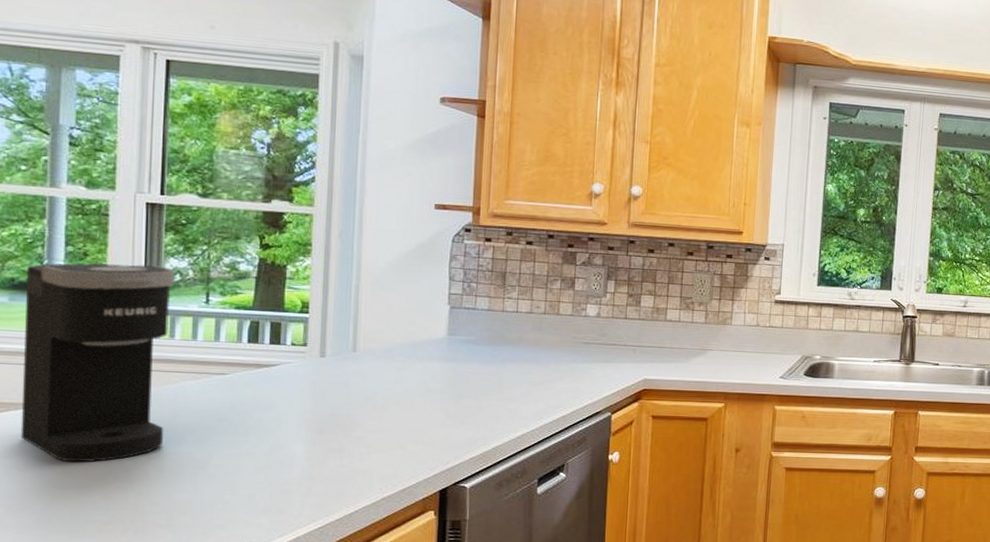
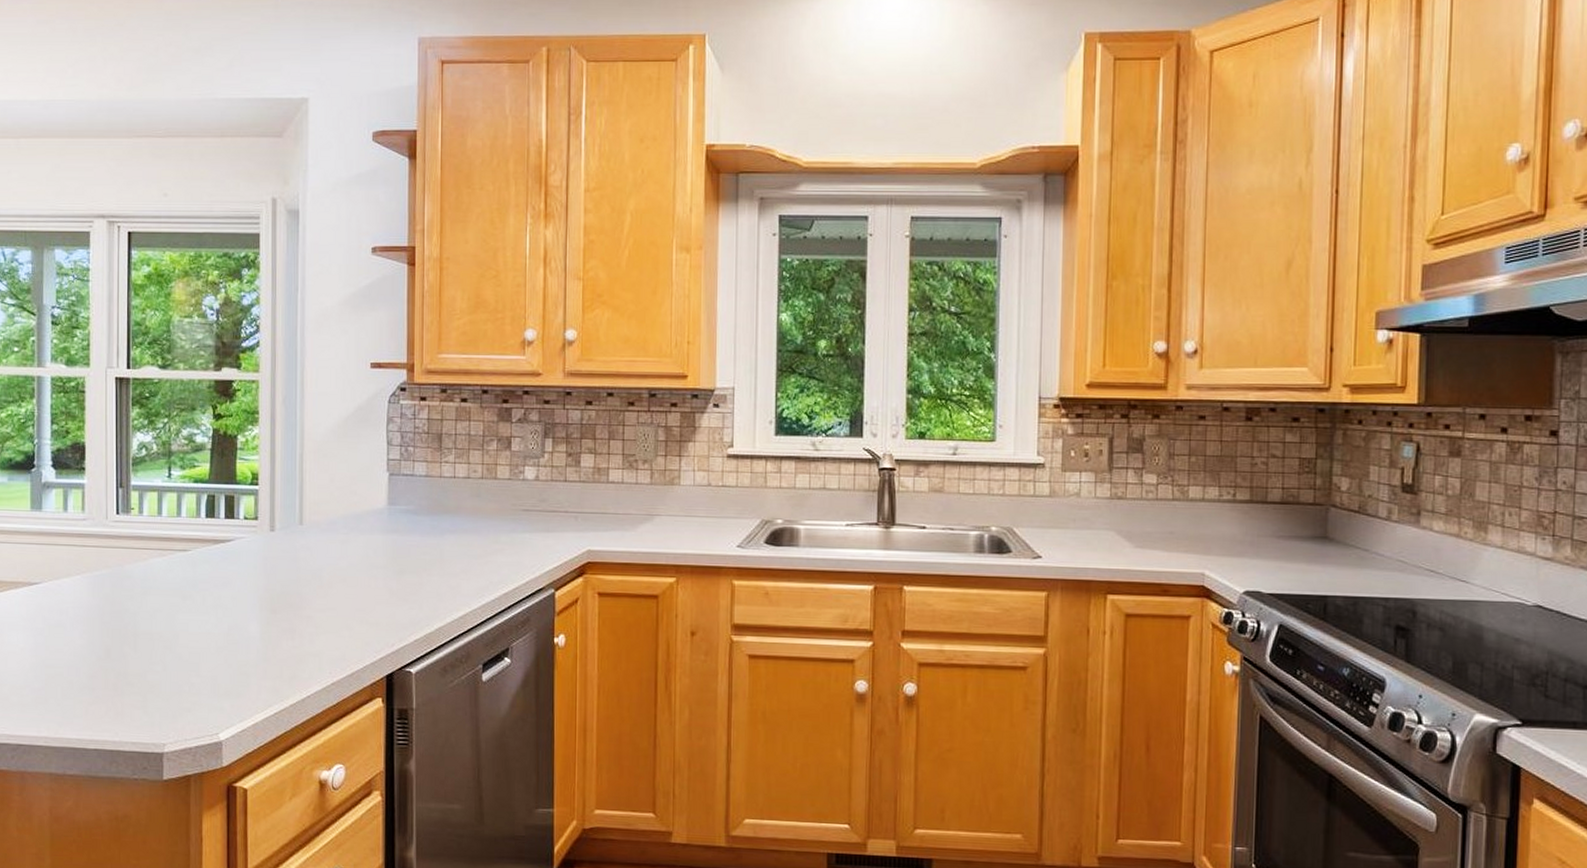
coffee maker: present [20,263,176,463] -> none [20,440,142,642]

